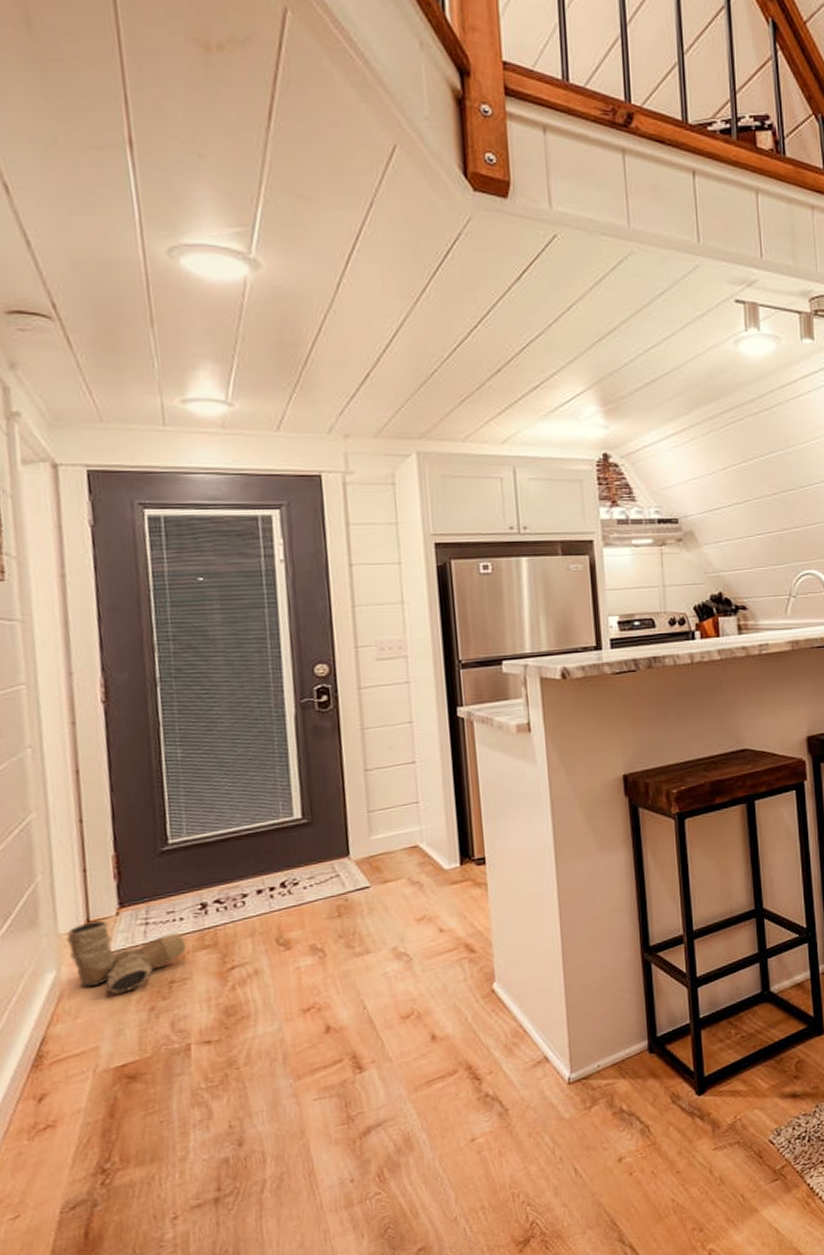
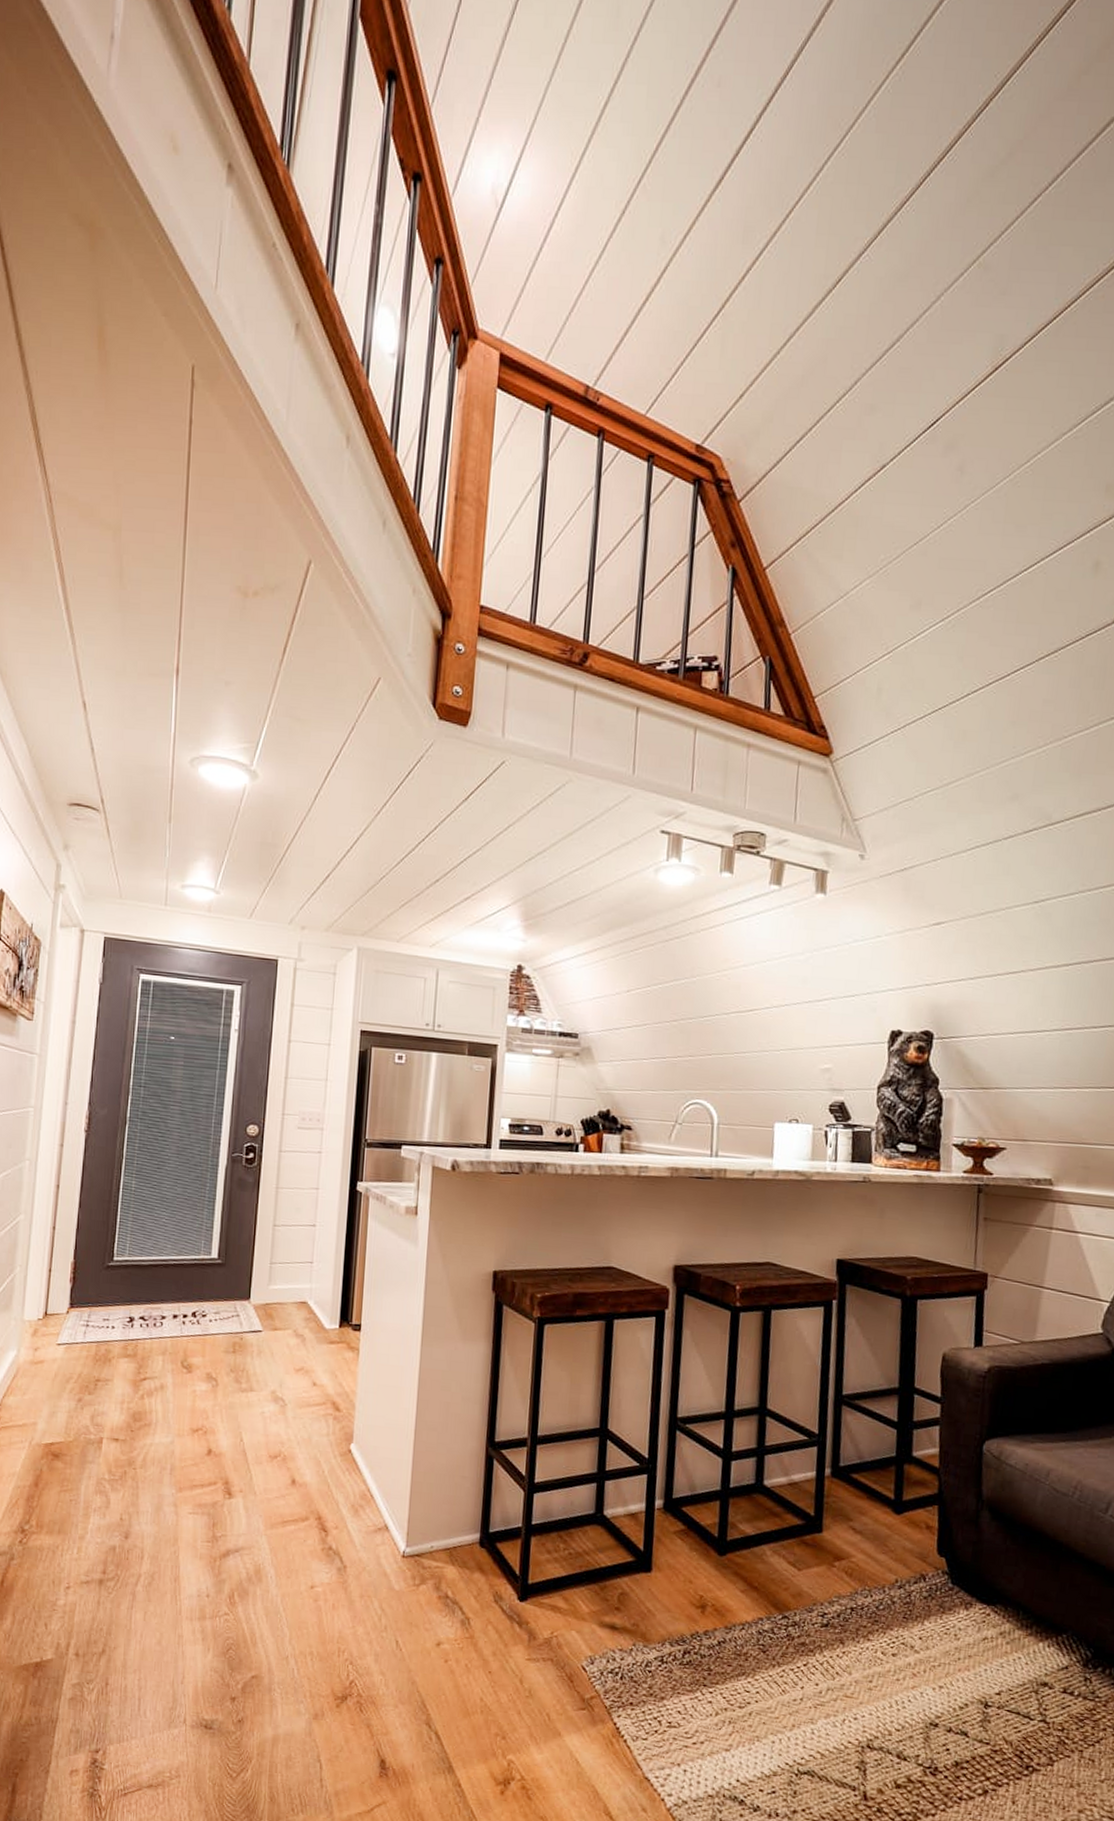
boots: present [65,921,187,993] -> none [27,1315,113,1381]

